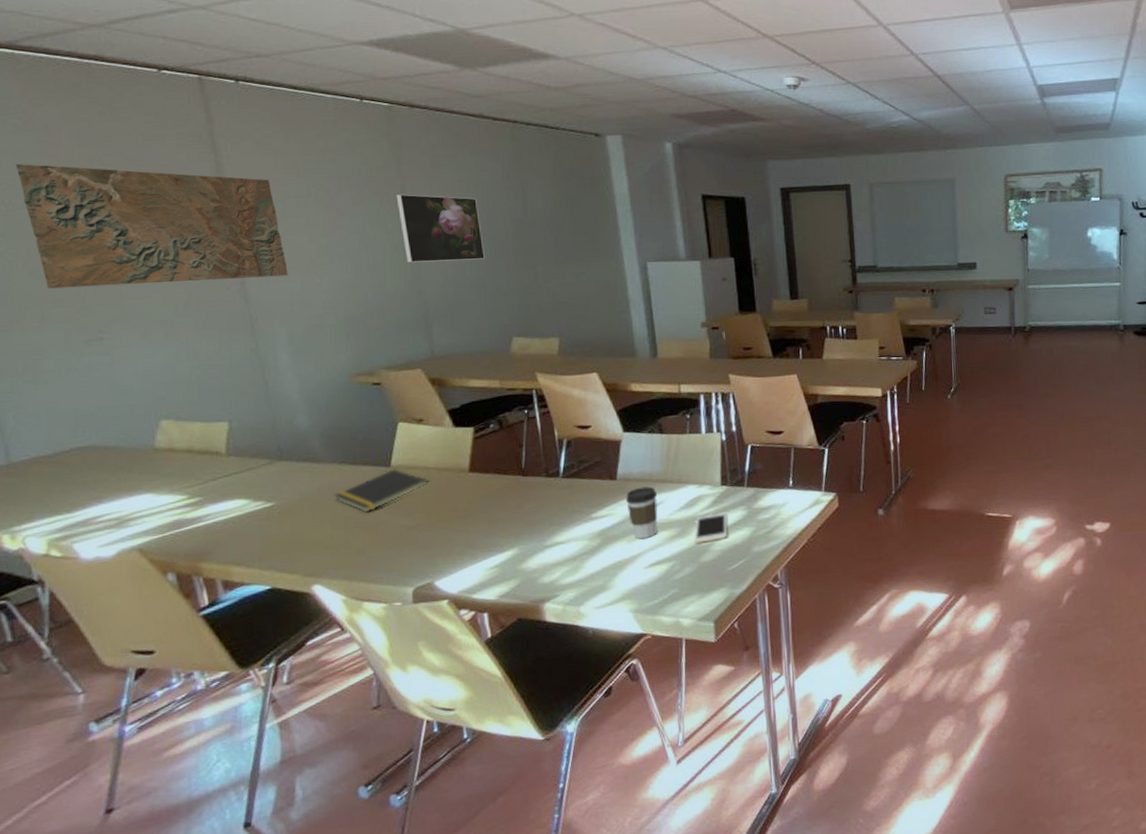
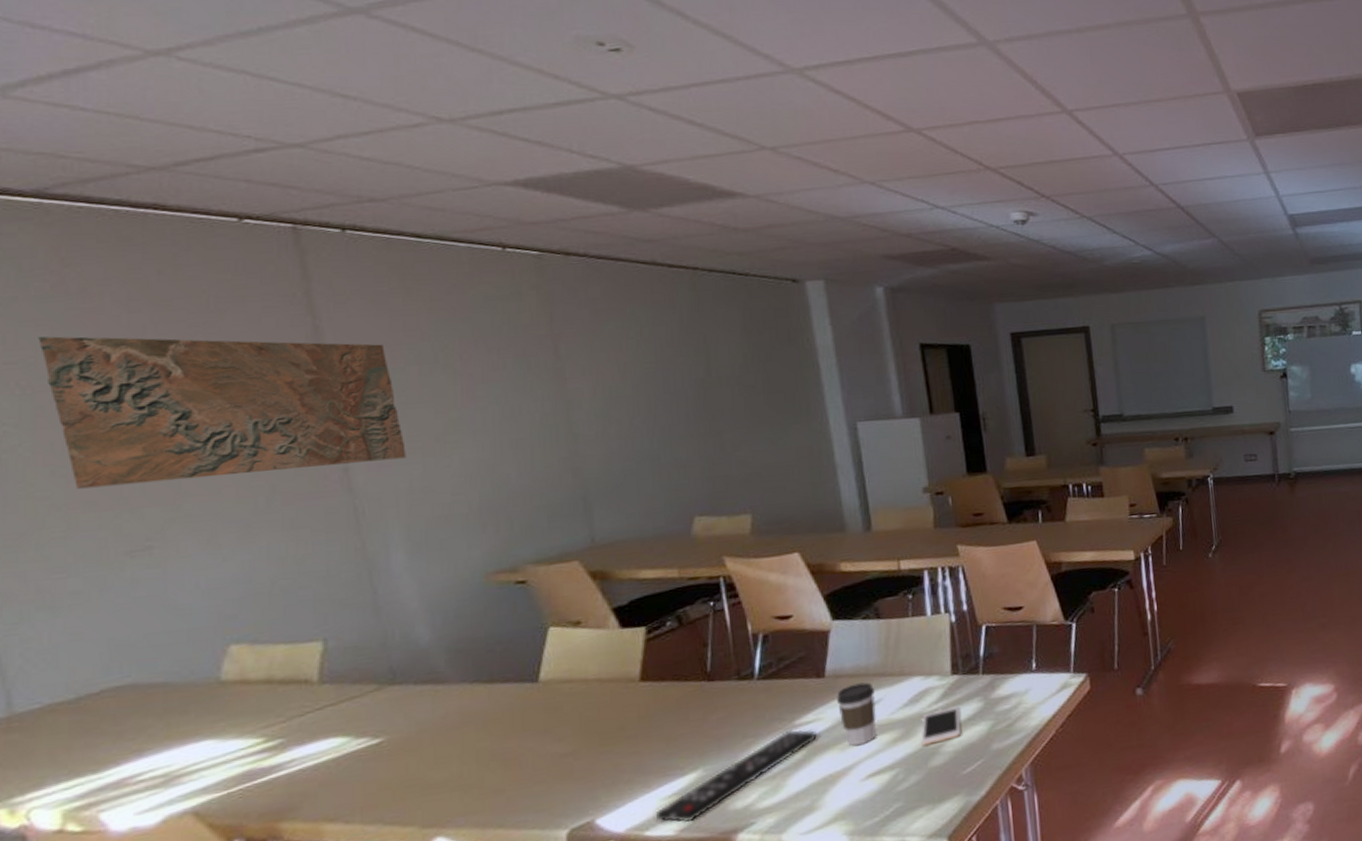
notepad: present [334,469,428,513] -> none [464,684,587,741]
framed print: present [396,194,485,263] -> none [547,355,659,436]
remote control: none [480,521,610,591] -> present [655,729,818,823]

